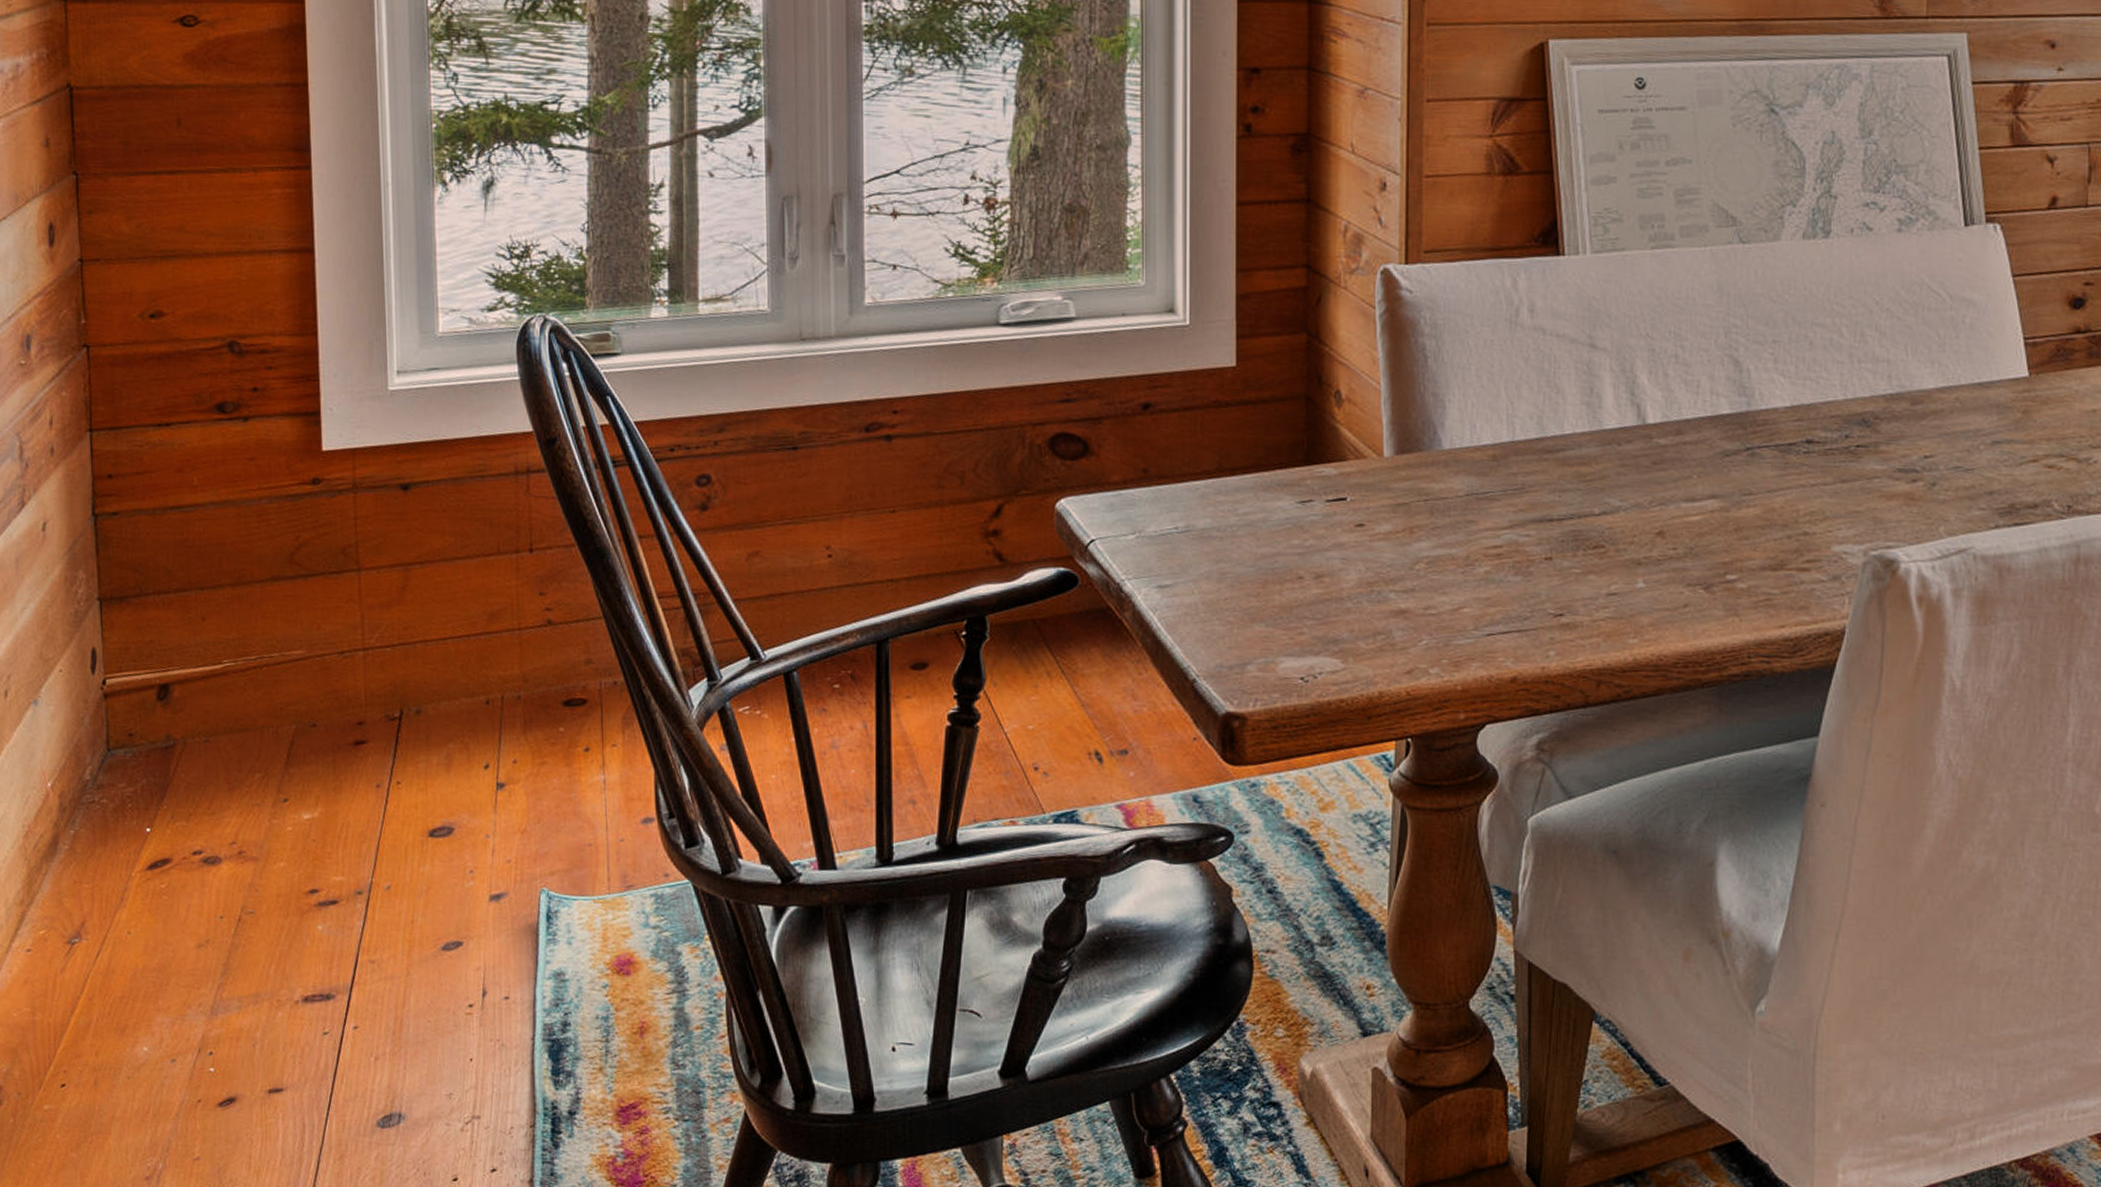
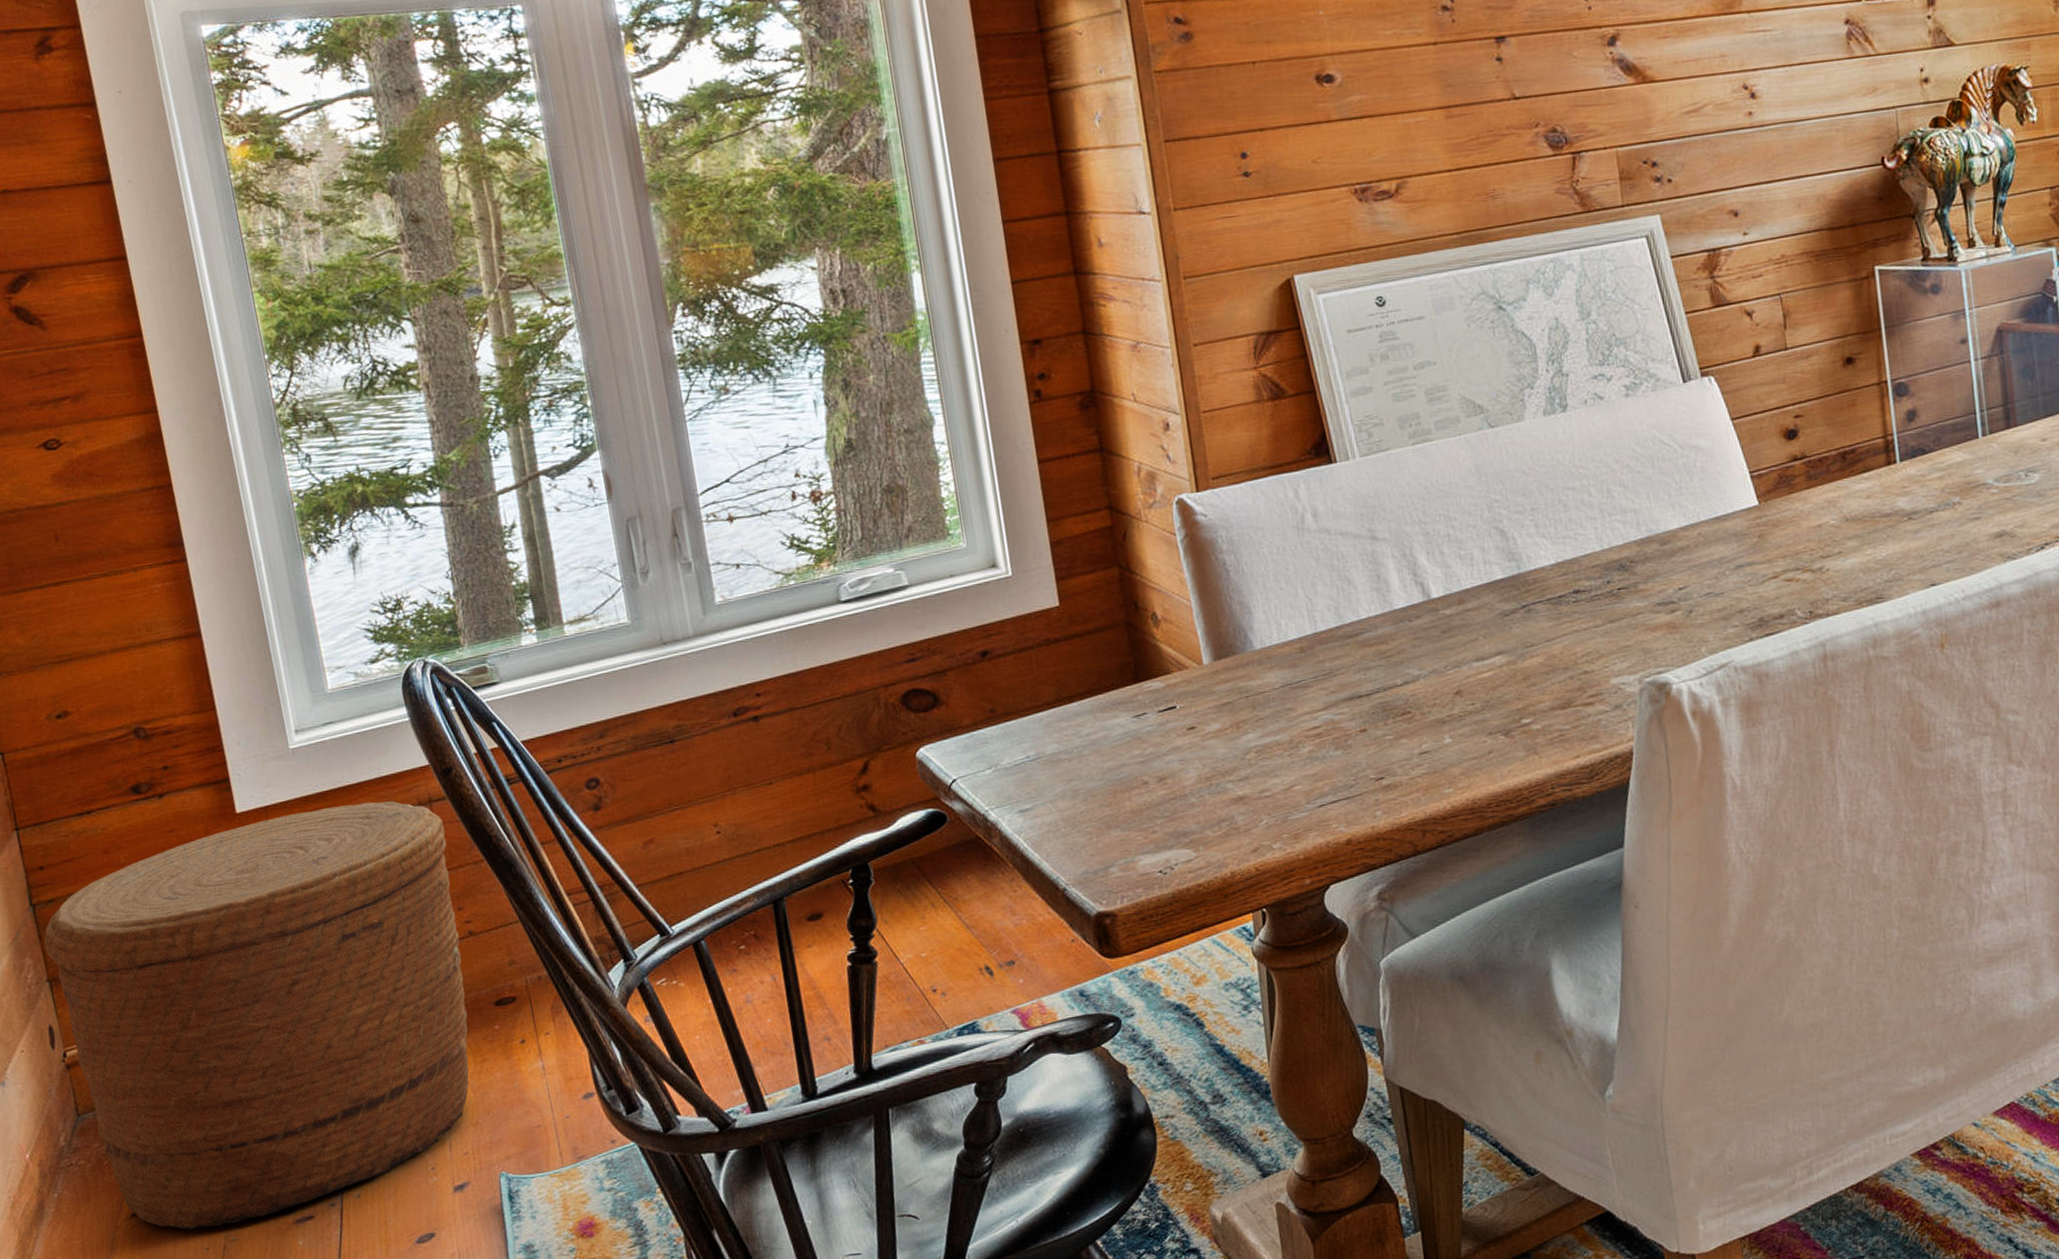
woven basket: none [100,460,539,896] -> present [44,801,470,1229]

